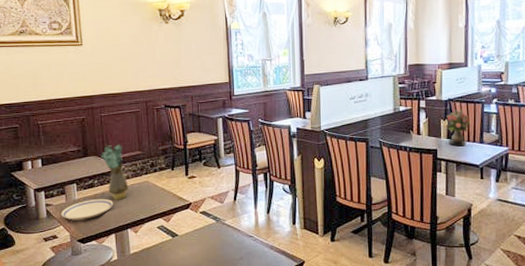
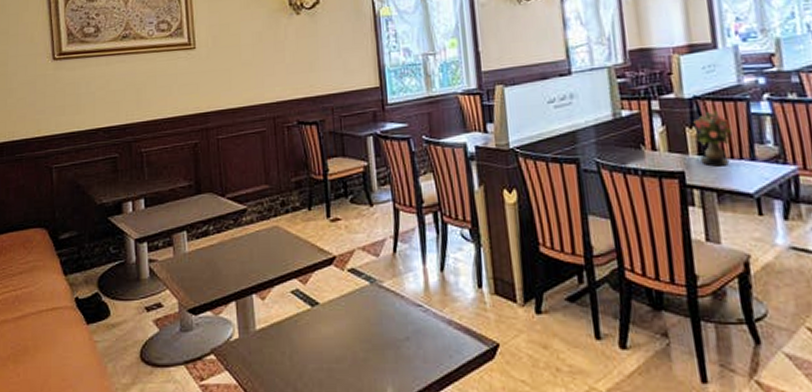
plate: present [61,198,114,221] -> none [167,251,234,283]
vase: present [100,143,129,200] -> none [216,175,253,253]

